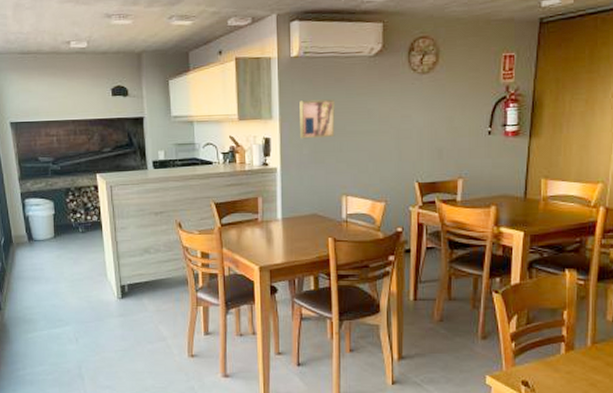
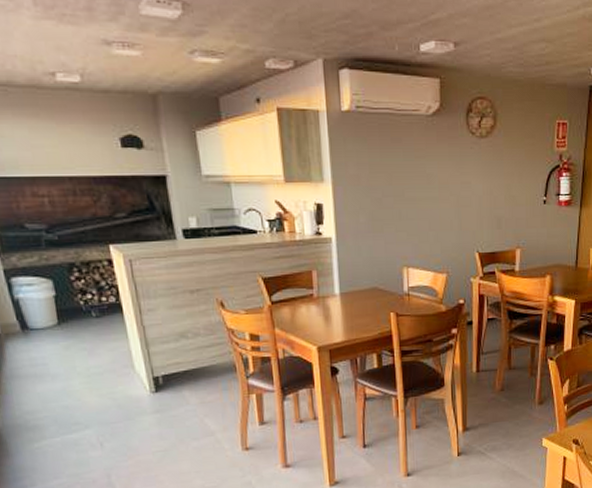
wall art: present [300,99,335,139] -> none [353,162,394,206]

